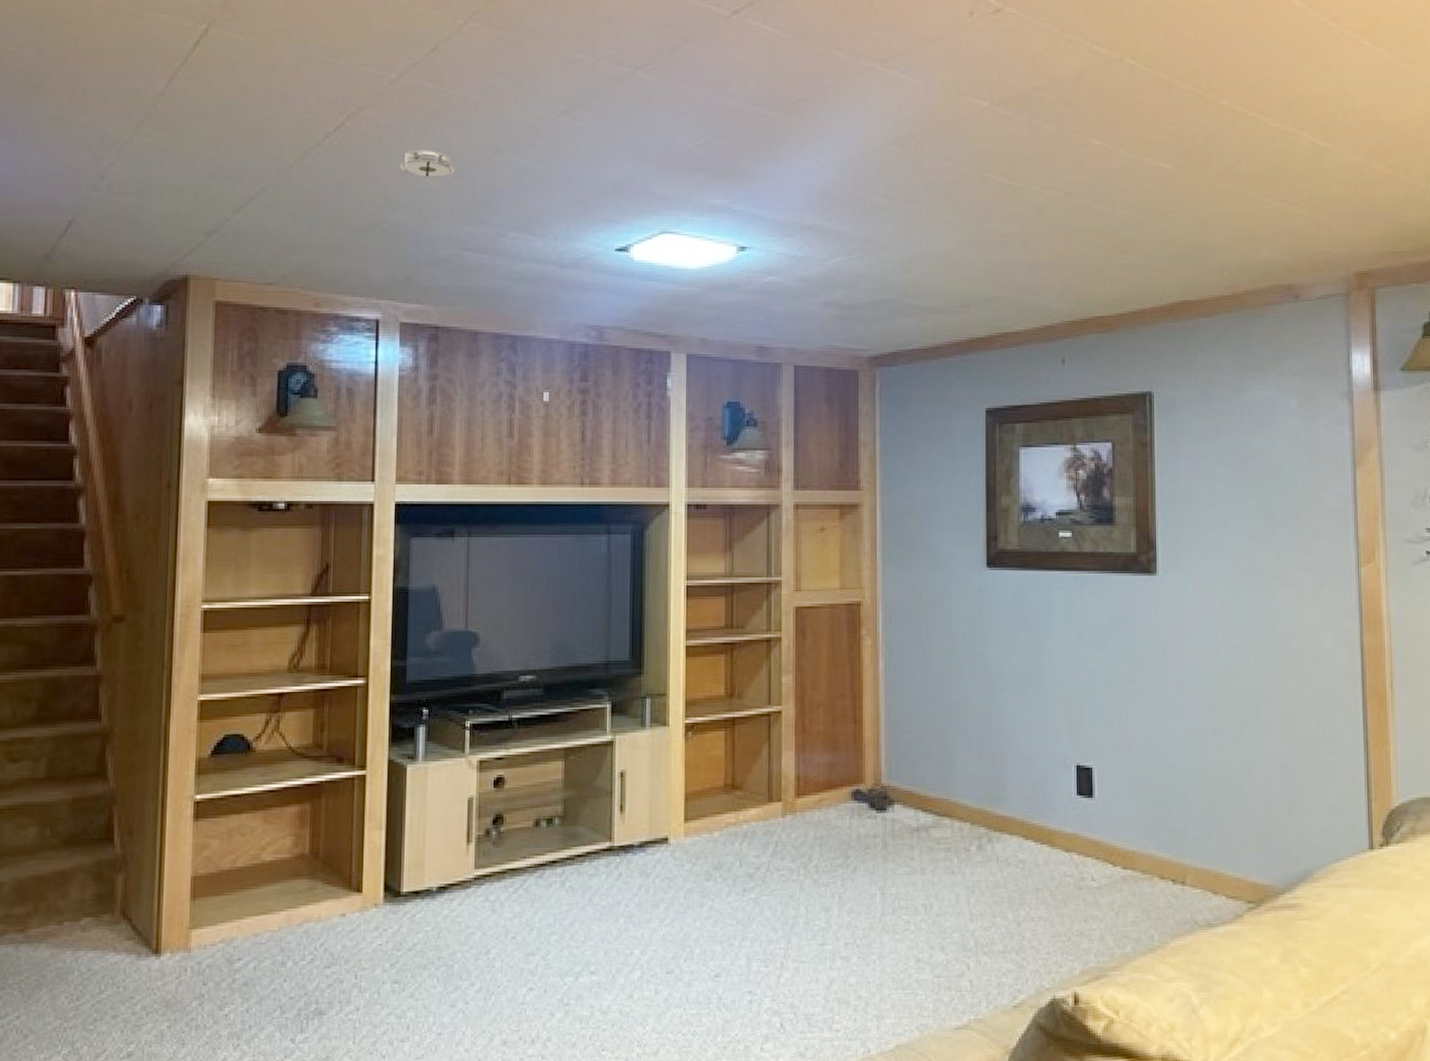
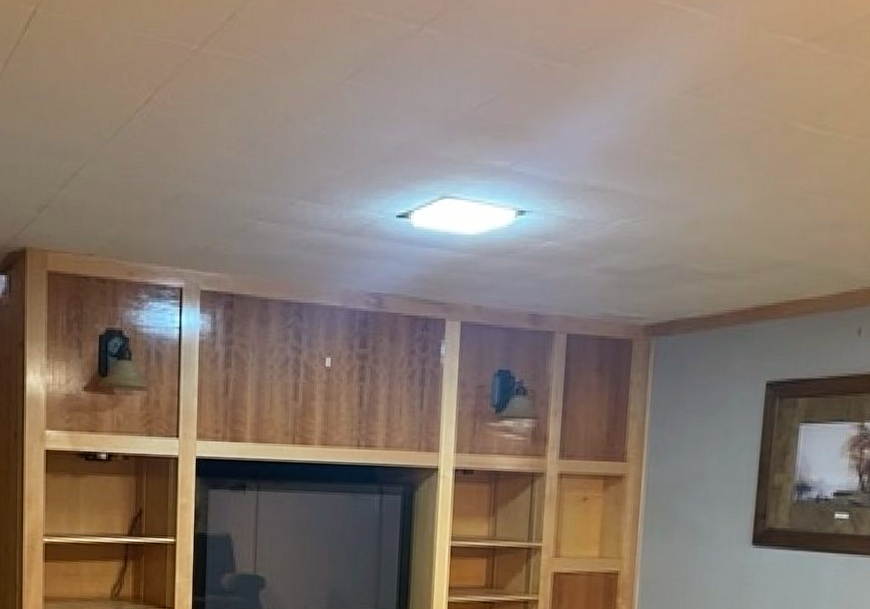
smoke detector: present [399,149,455,177] -> none [200,120,250,148]

